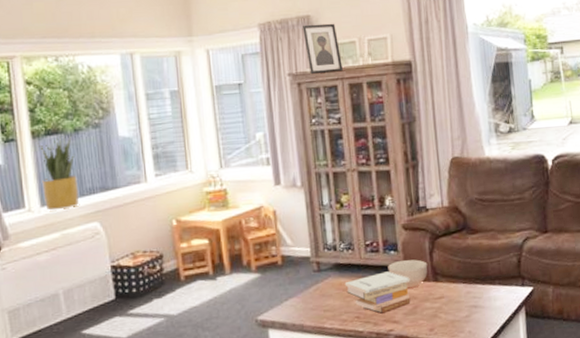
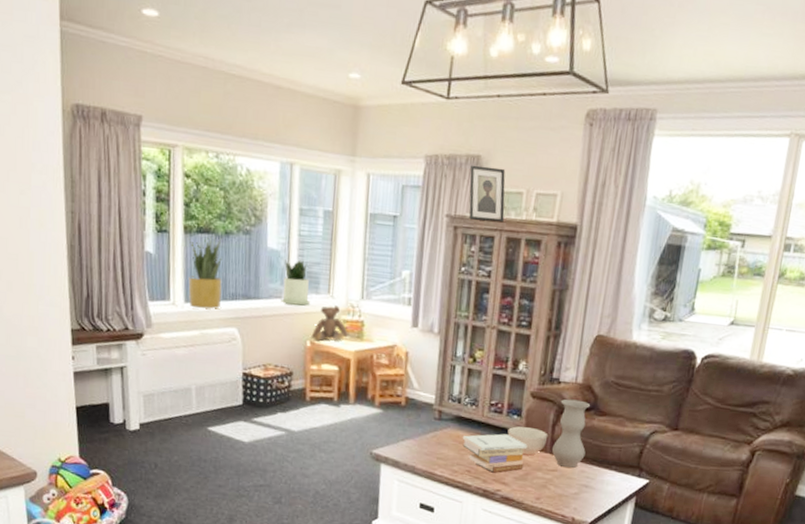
planter: none [138,142,171,188] -> present [281,259,311,306]
teddy bear: none [176,179,213,218] -> present [311,305,348,341]
vase: none [432,223,467,293] -> present [551,399,591,468]

